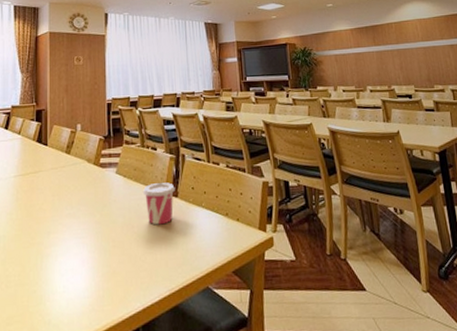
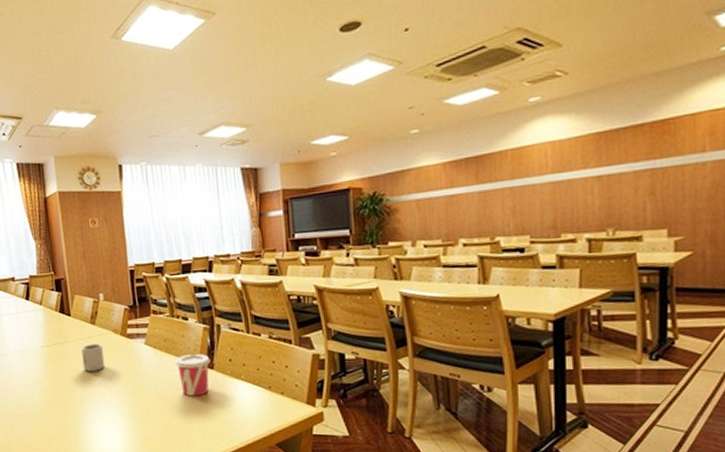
cup: none [54,172,76,202] -> present [81,343,106,372]

